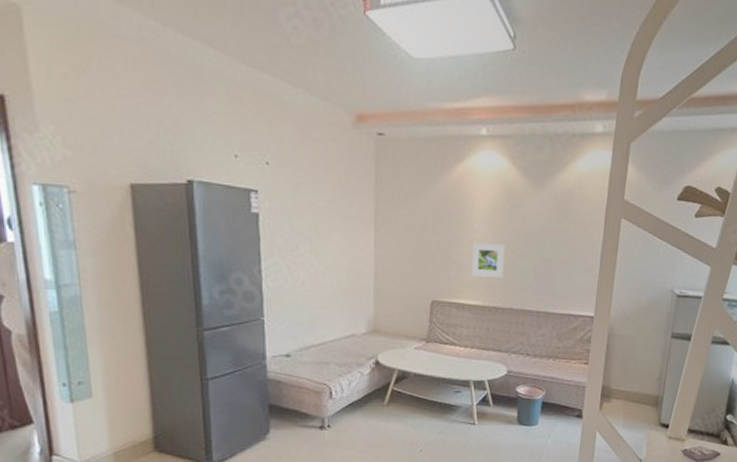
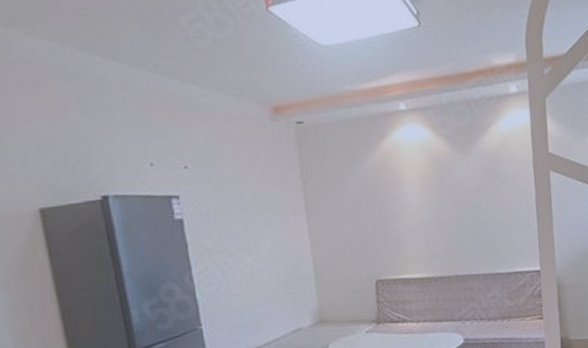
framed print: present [471,243,505,278] -> none [409,213,444,249]

